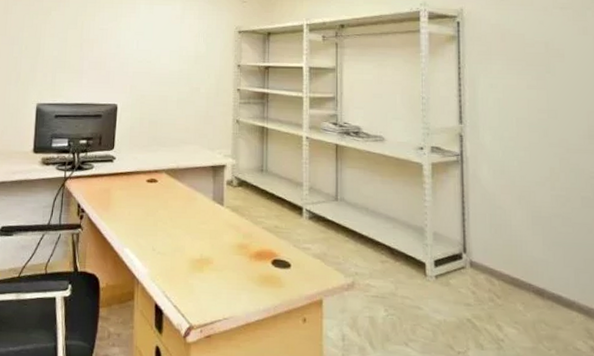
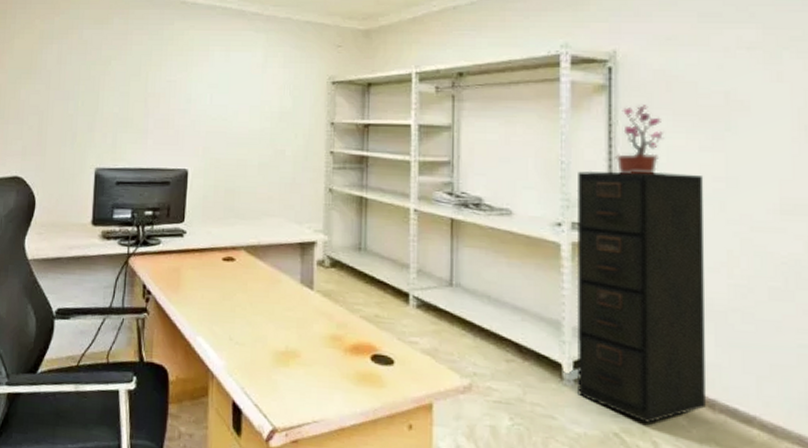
filing cabinet: none [434,104,537,310] -> present [576,170,706,423]
potted plant: none [464,52,501,107] -> present [615,105,665,174]

